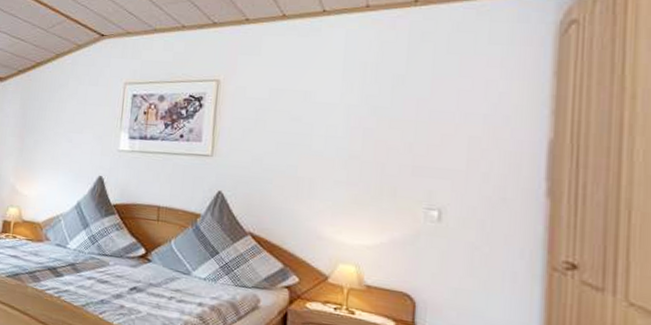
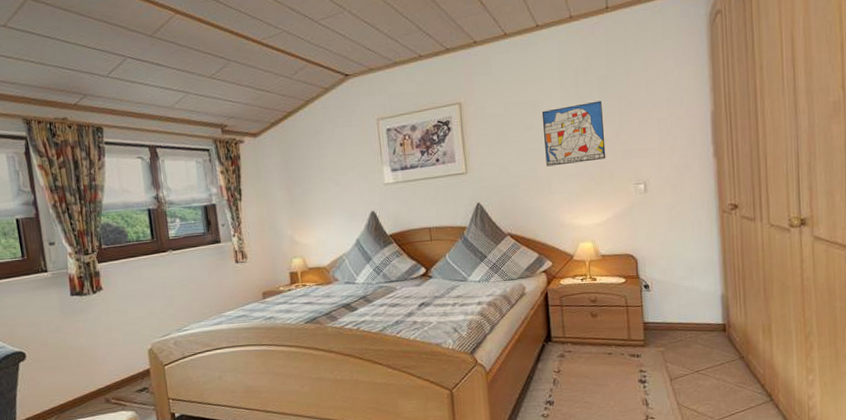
wall art: none [310,102,394,171] -> present [541,100,606,167]

